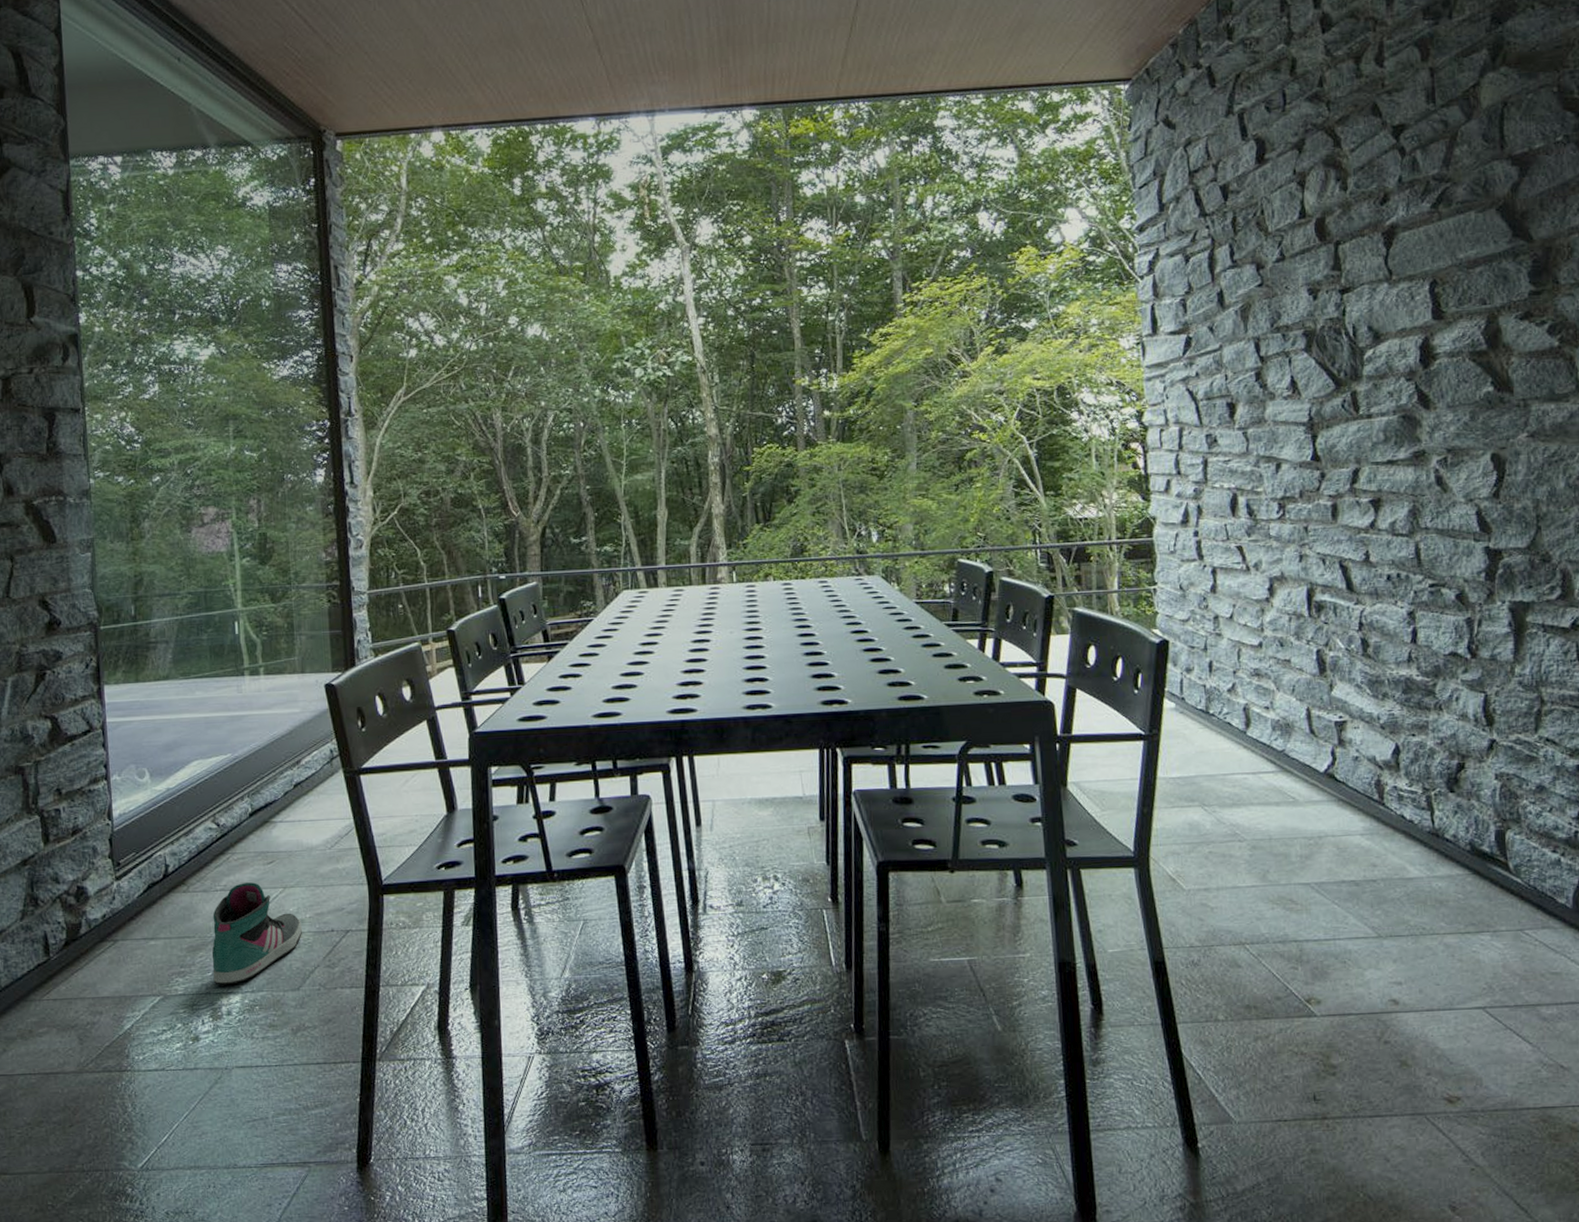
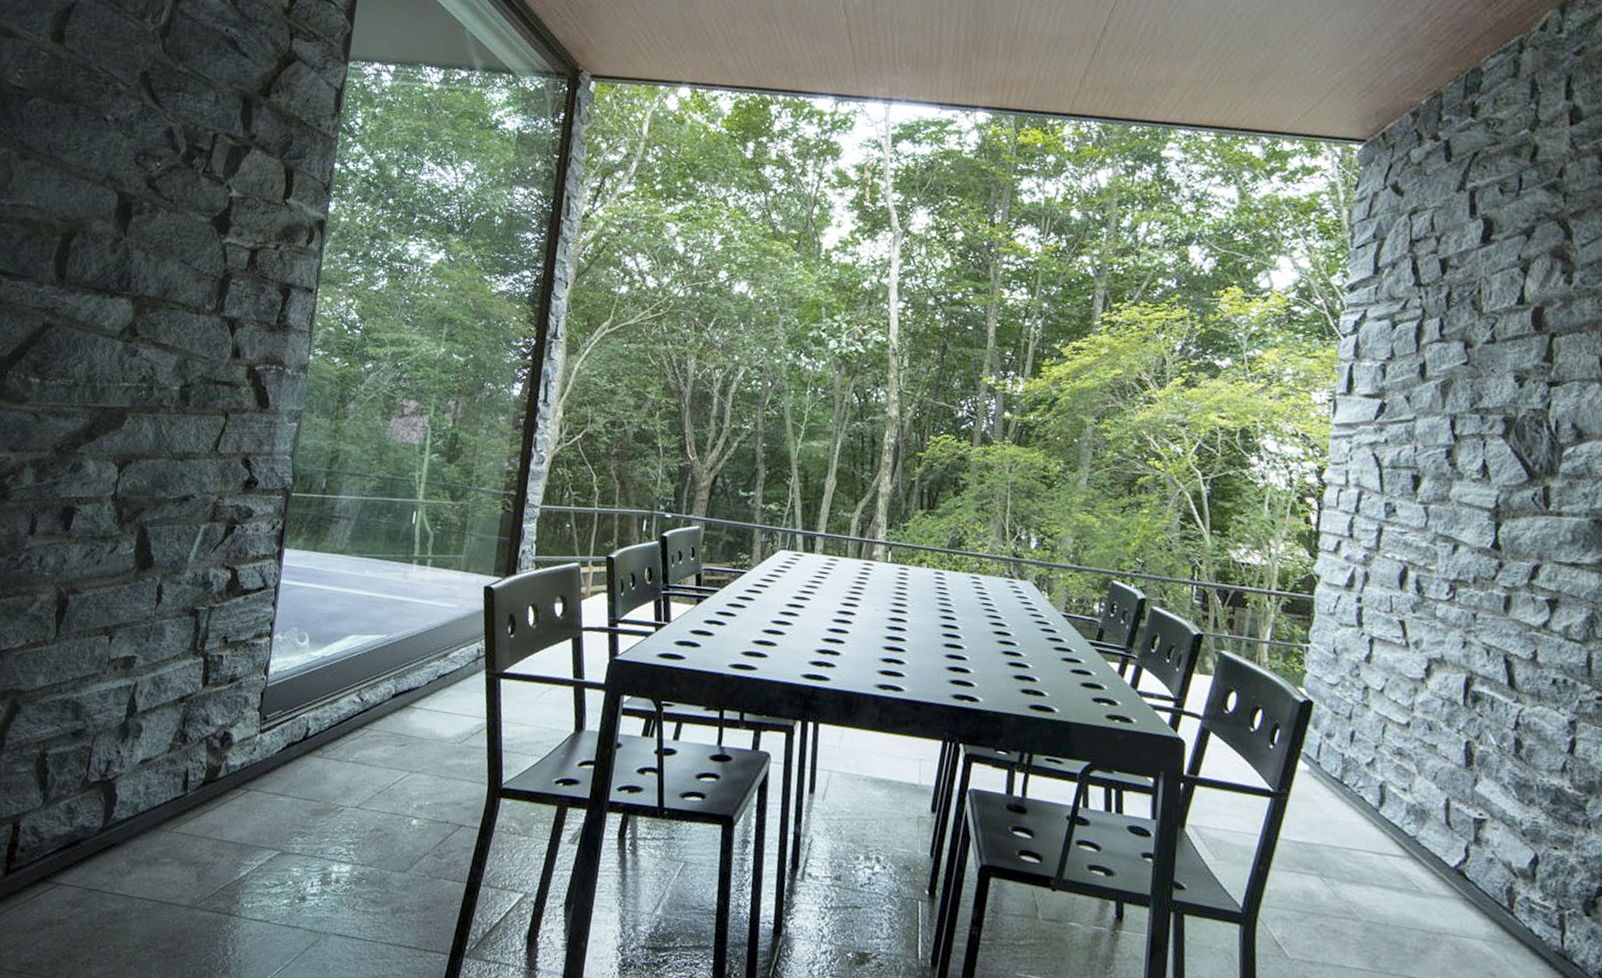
sneaker: present [211,882,302,985] -> none [329,759,420,854]

